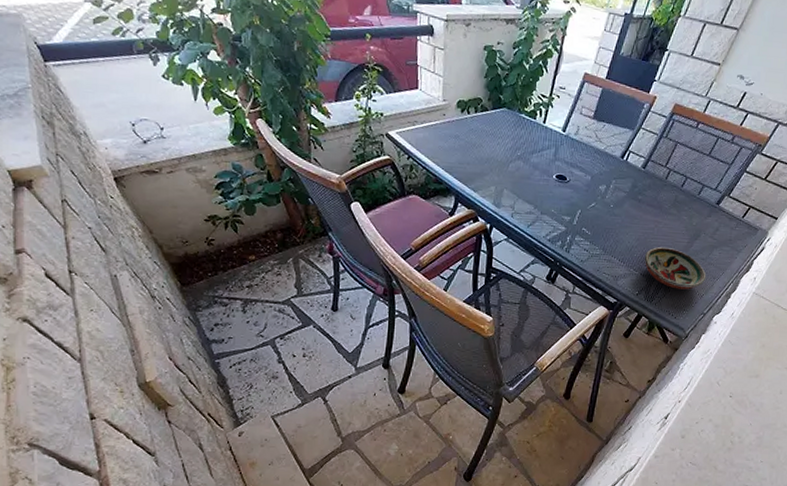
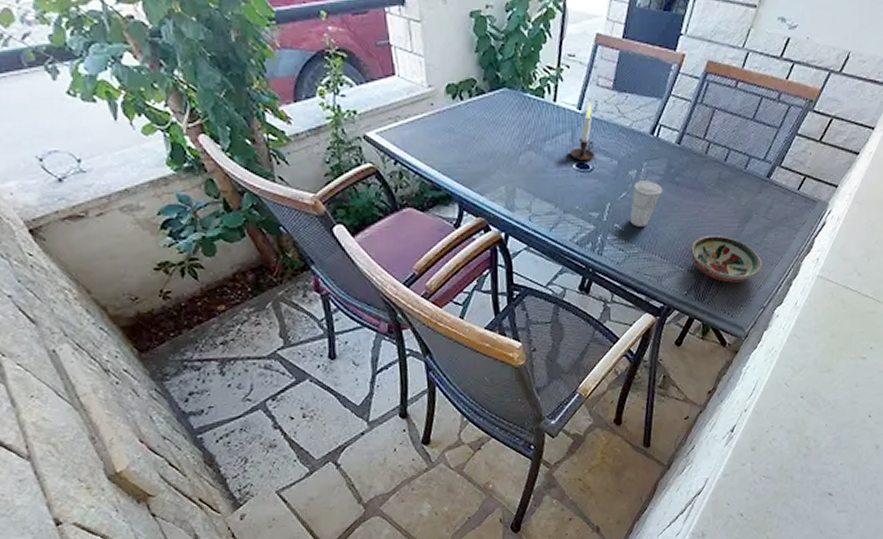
candle: none [551,127,574,174] -> present [569,102,595,161]
cup: none [595,195,627,233] -> present [629,181,663,227]

